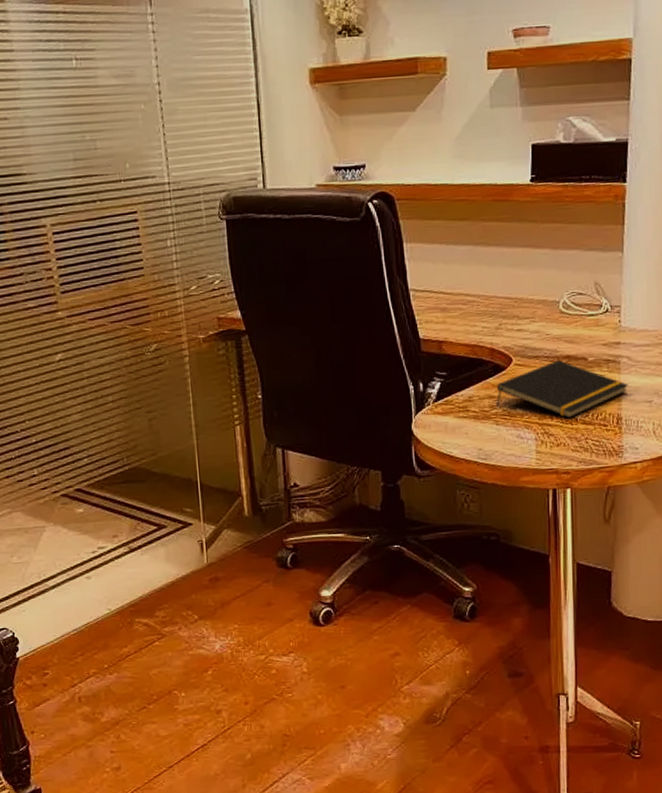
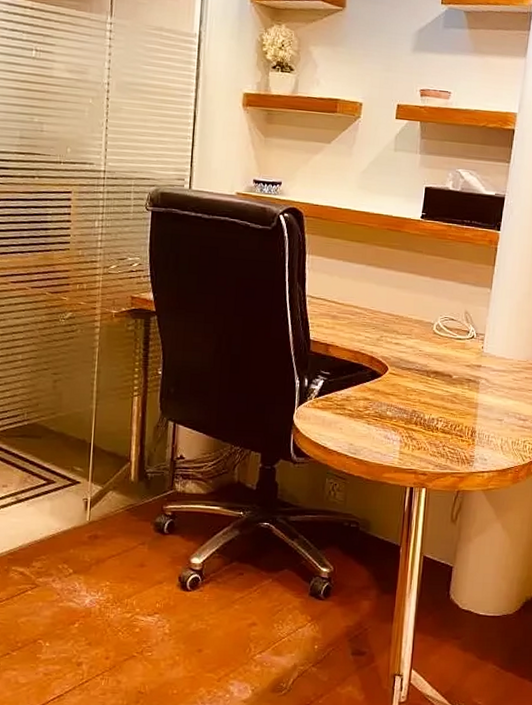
notepad: present [495,360,628,419] -> none [369,374,484,427]

